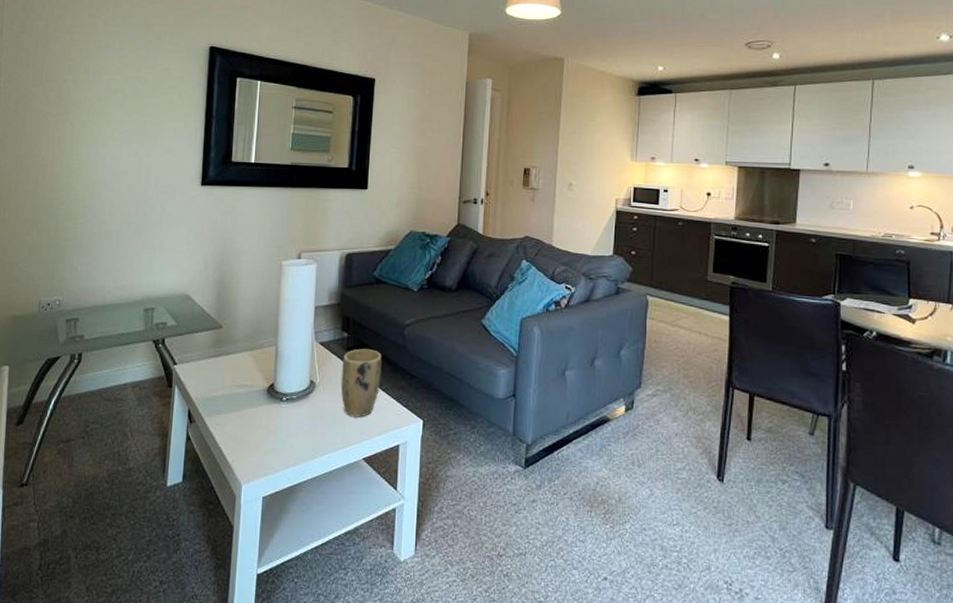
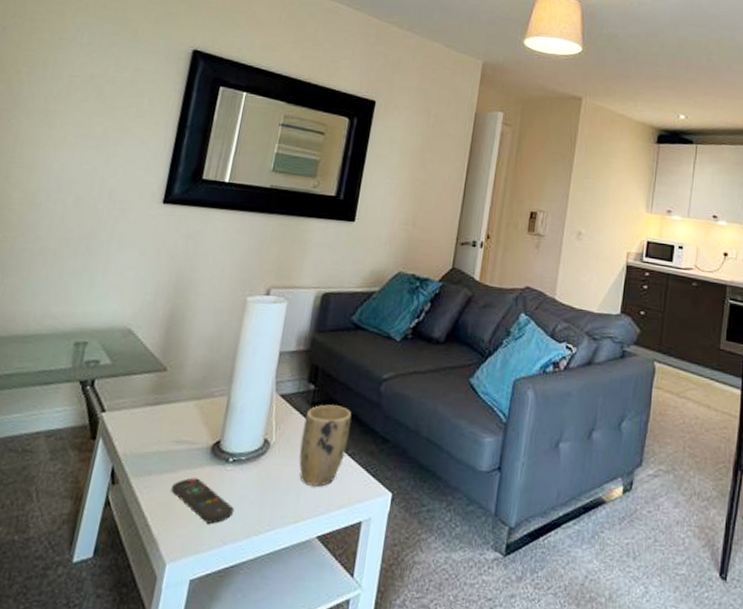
remote control: none [238,415,291,451] -> present [171,477,234,524]

